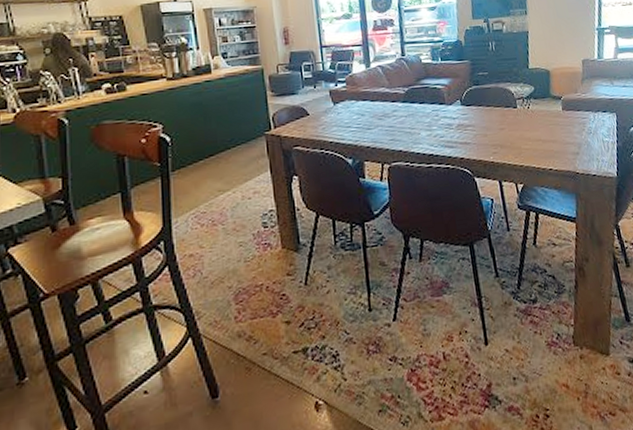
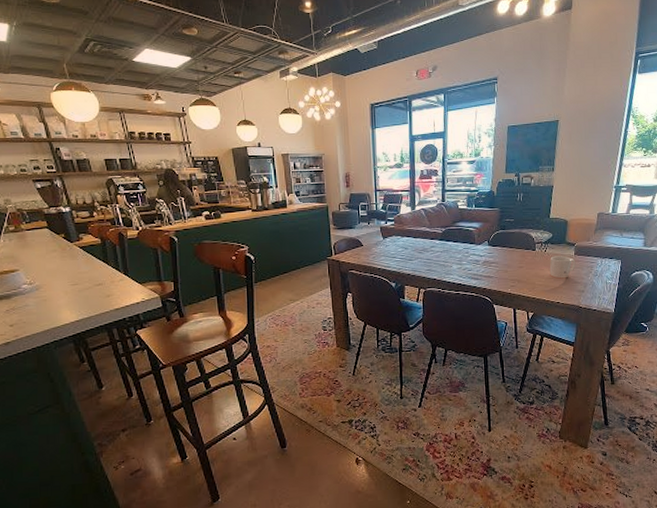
mug: none [535,112,566,140] -> present [549,255,576,279]

